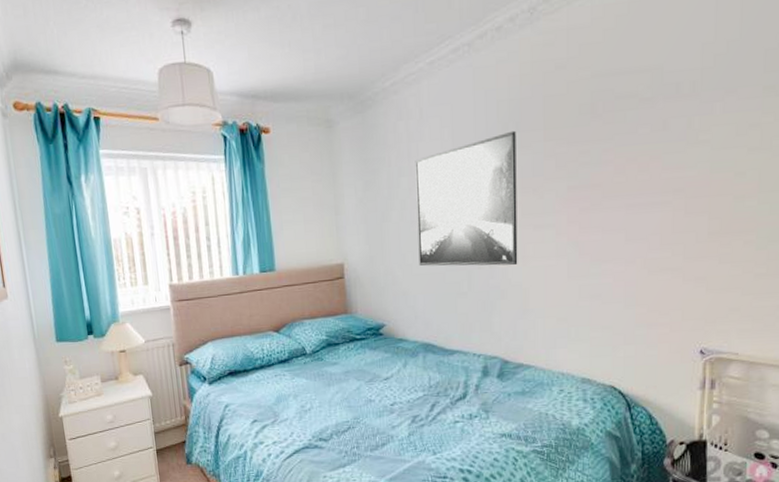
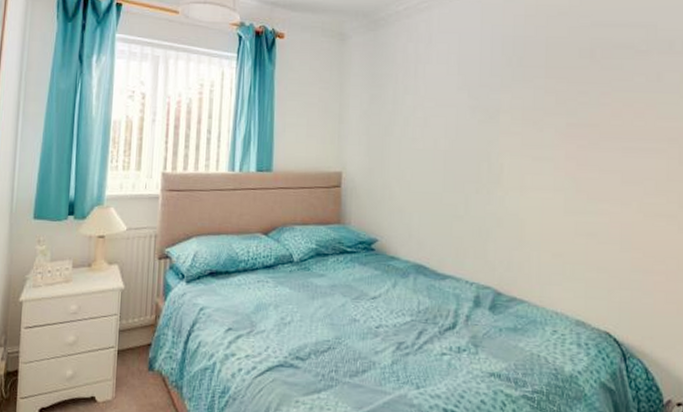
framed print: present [415,130,518,266] -> none [417,64,519,193]

